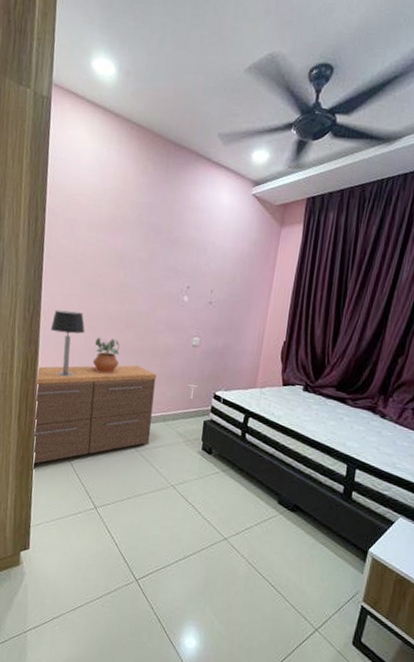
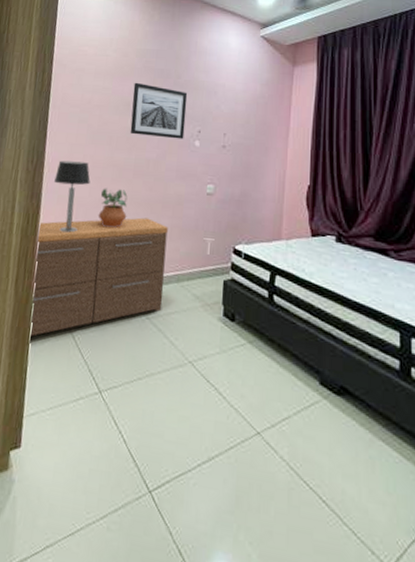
wall art: none [122,235,179,294] -> present [130,82,188,140]

